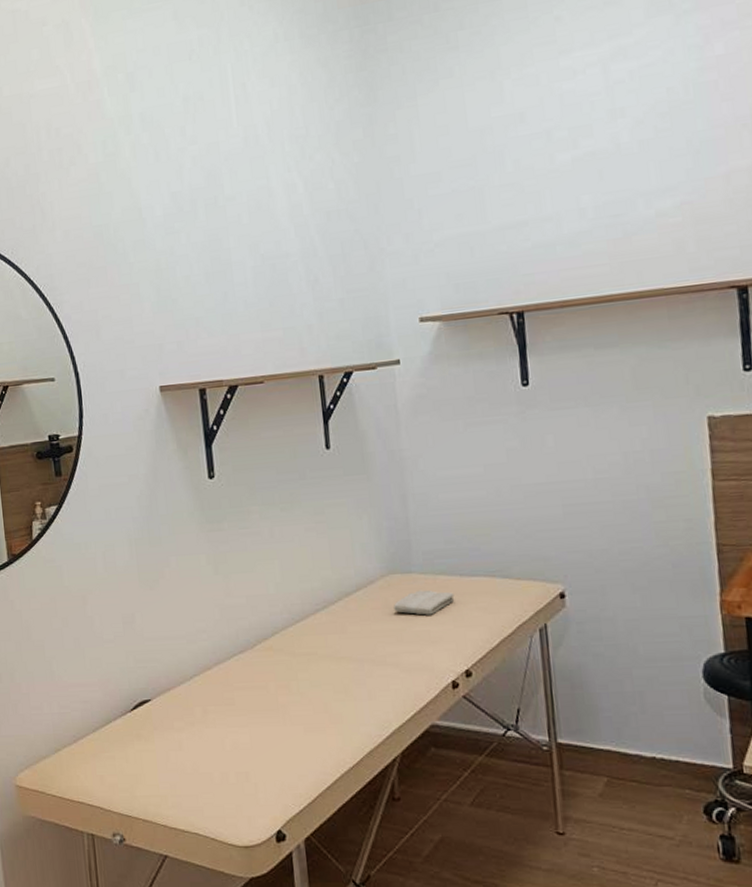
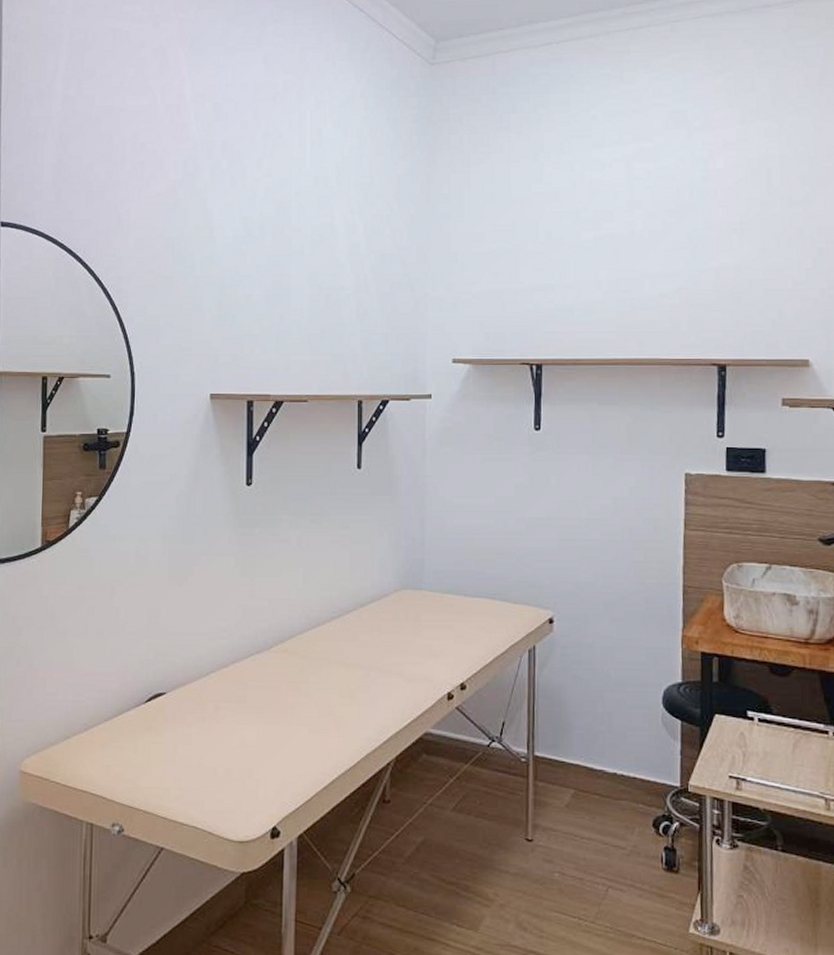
washcloth: present [394,590,455,616] -> none [403,606,458,630]

